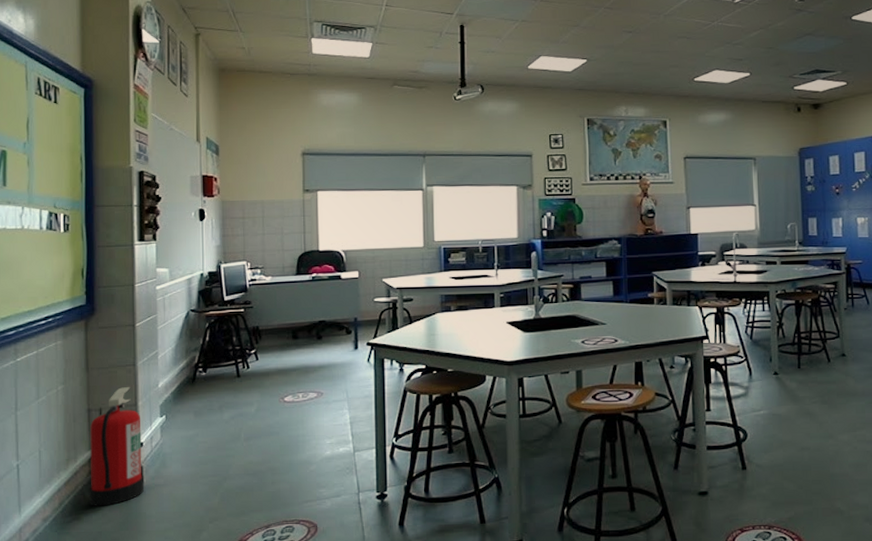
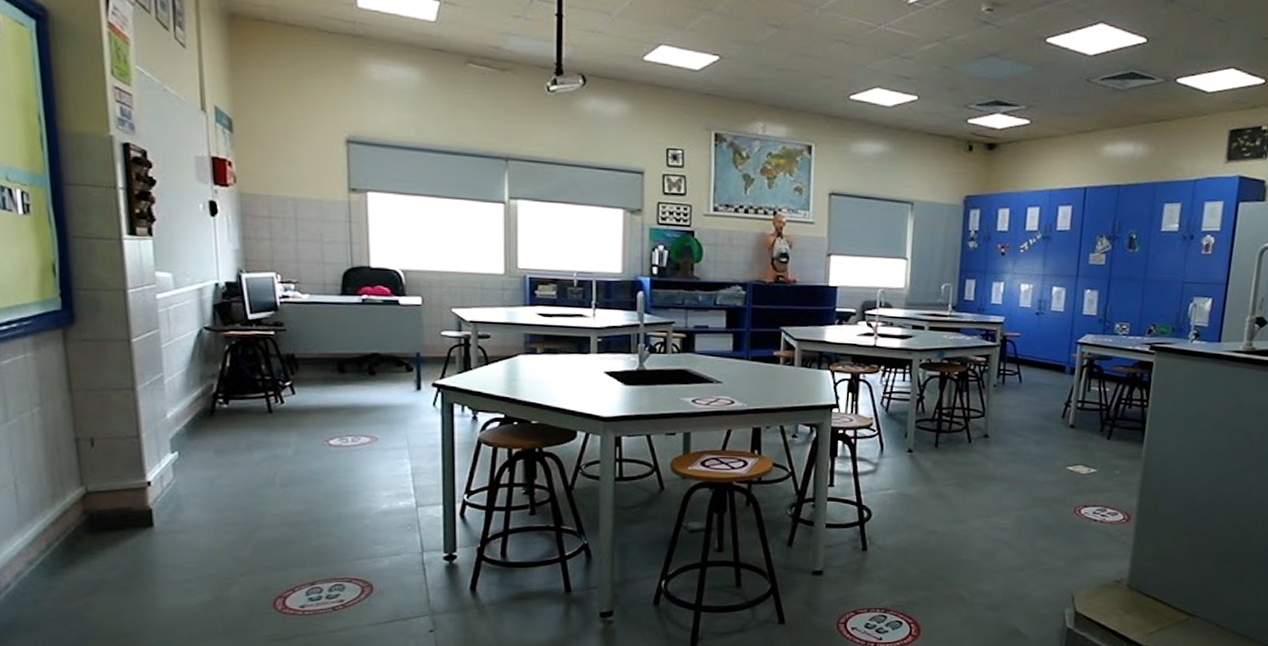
fire extinguisher: present [89,387,145,506] -> none [80,415,156,551]

